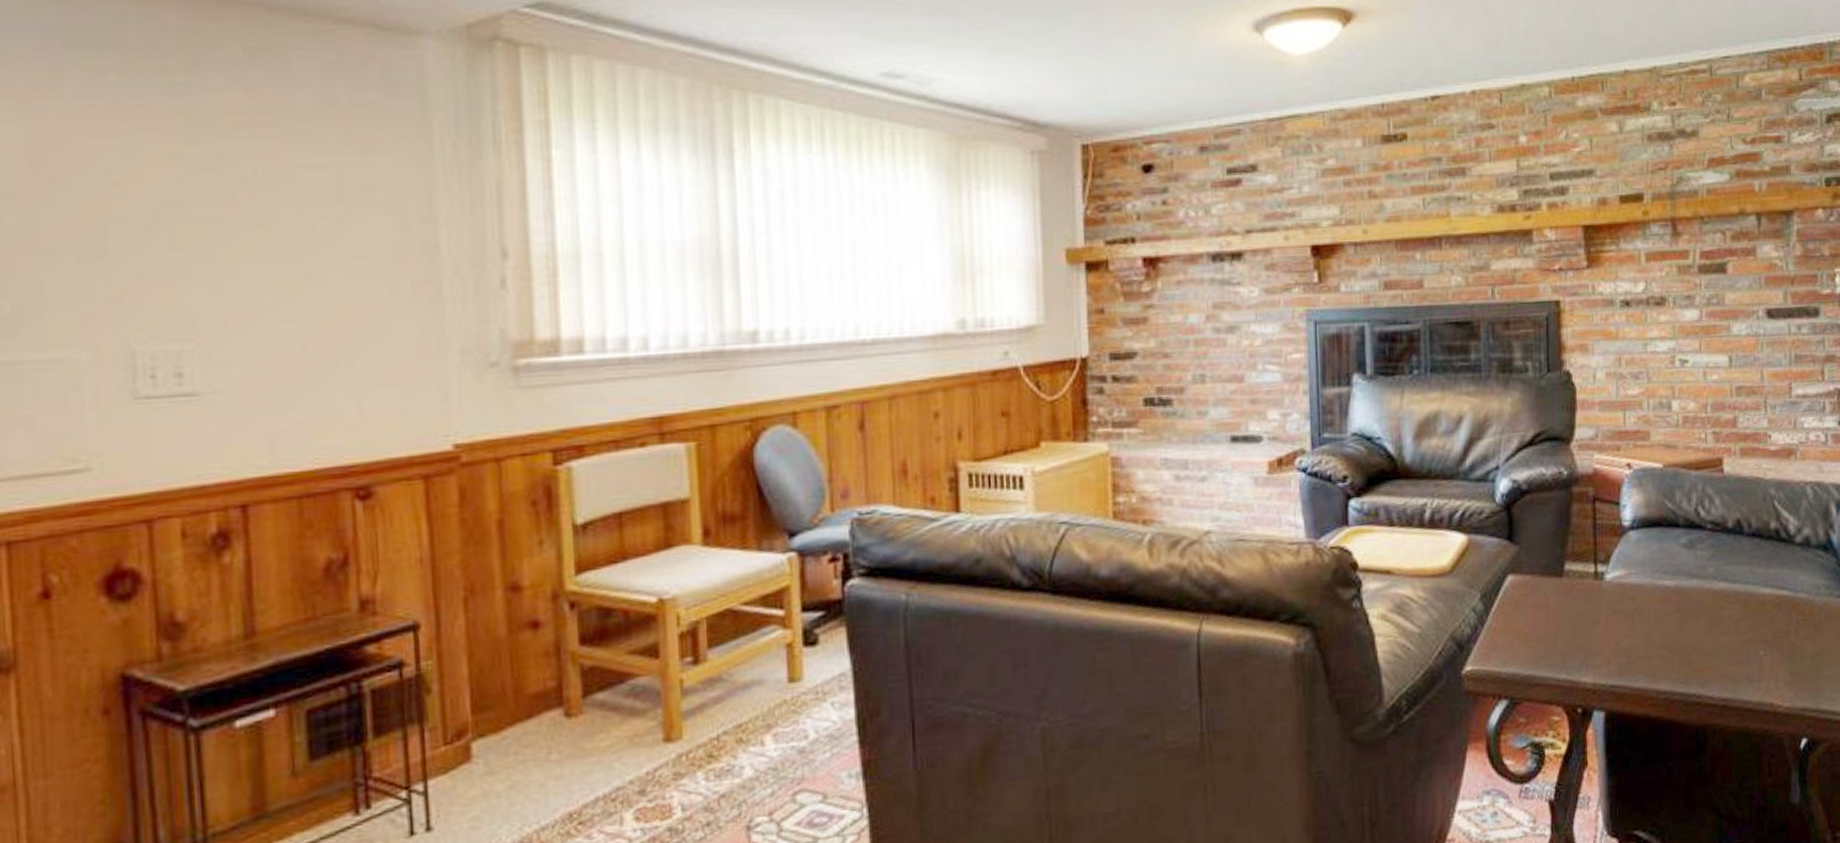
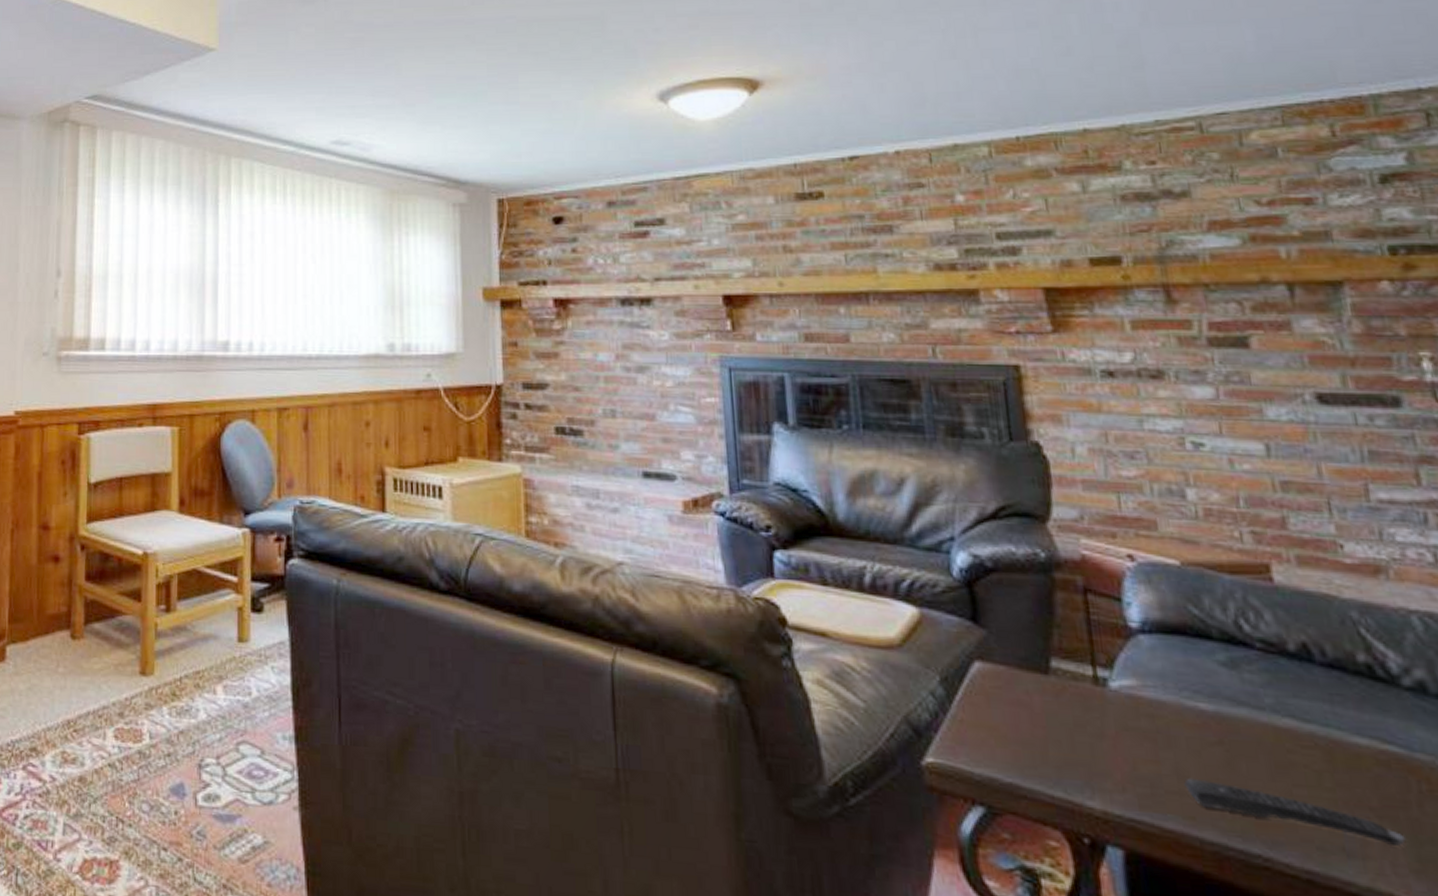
remote control: none [1650,643,1785,667] -> present [1184,777,1406,846]

